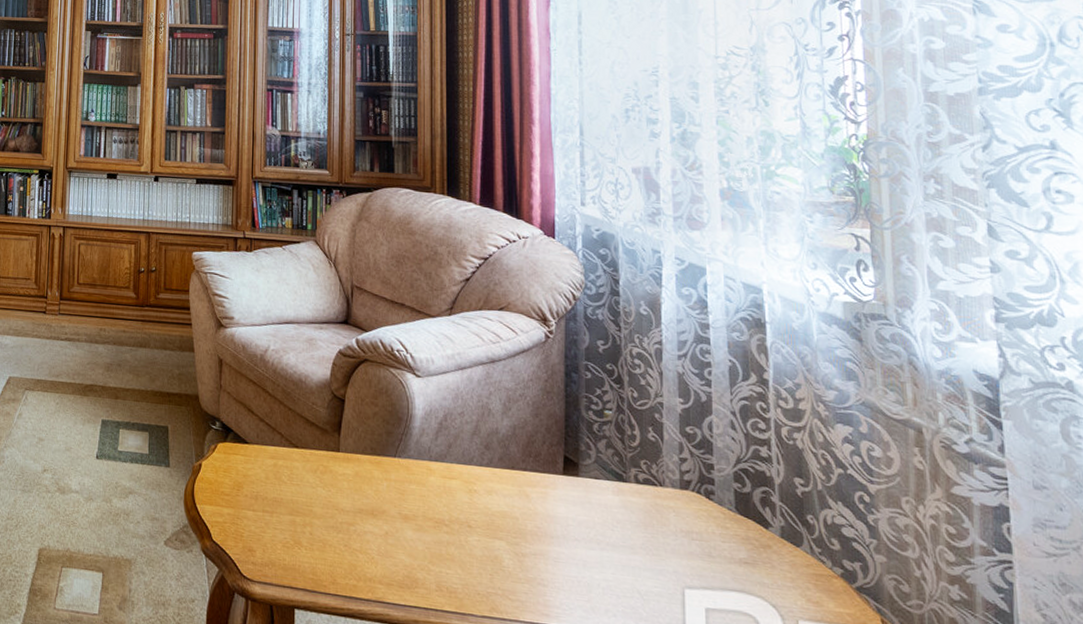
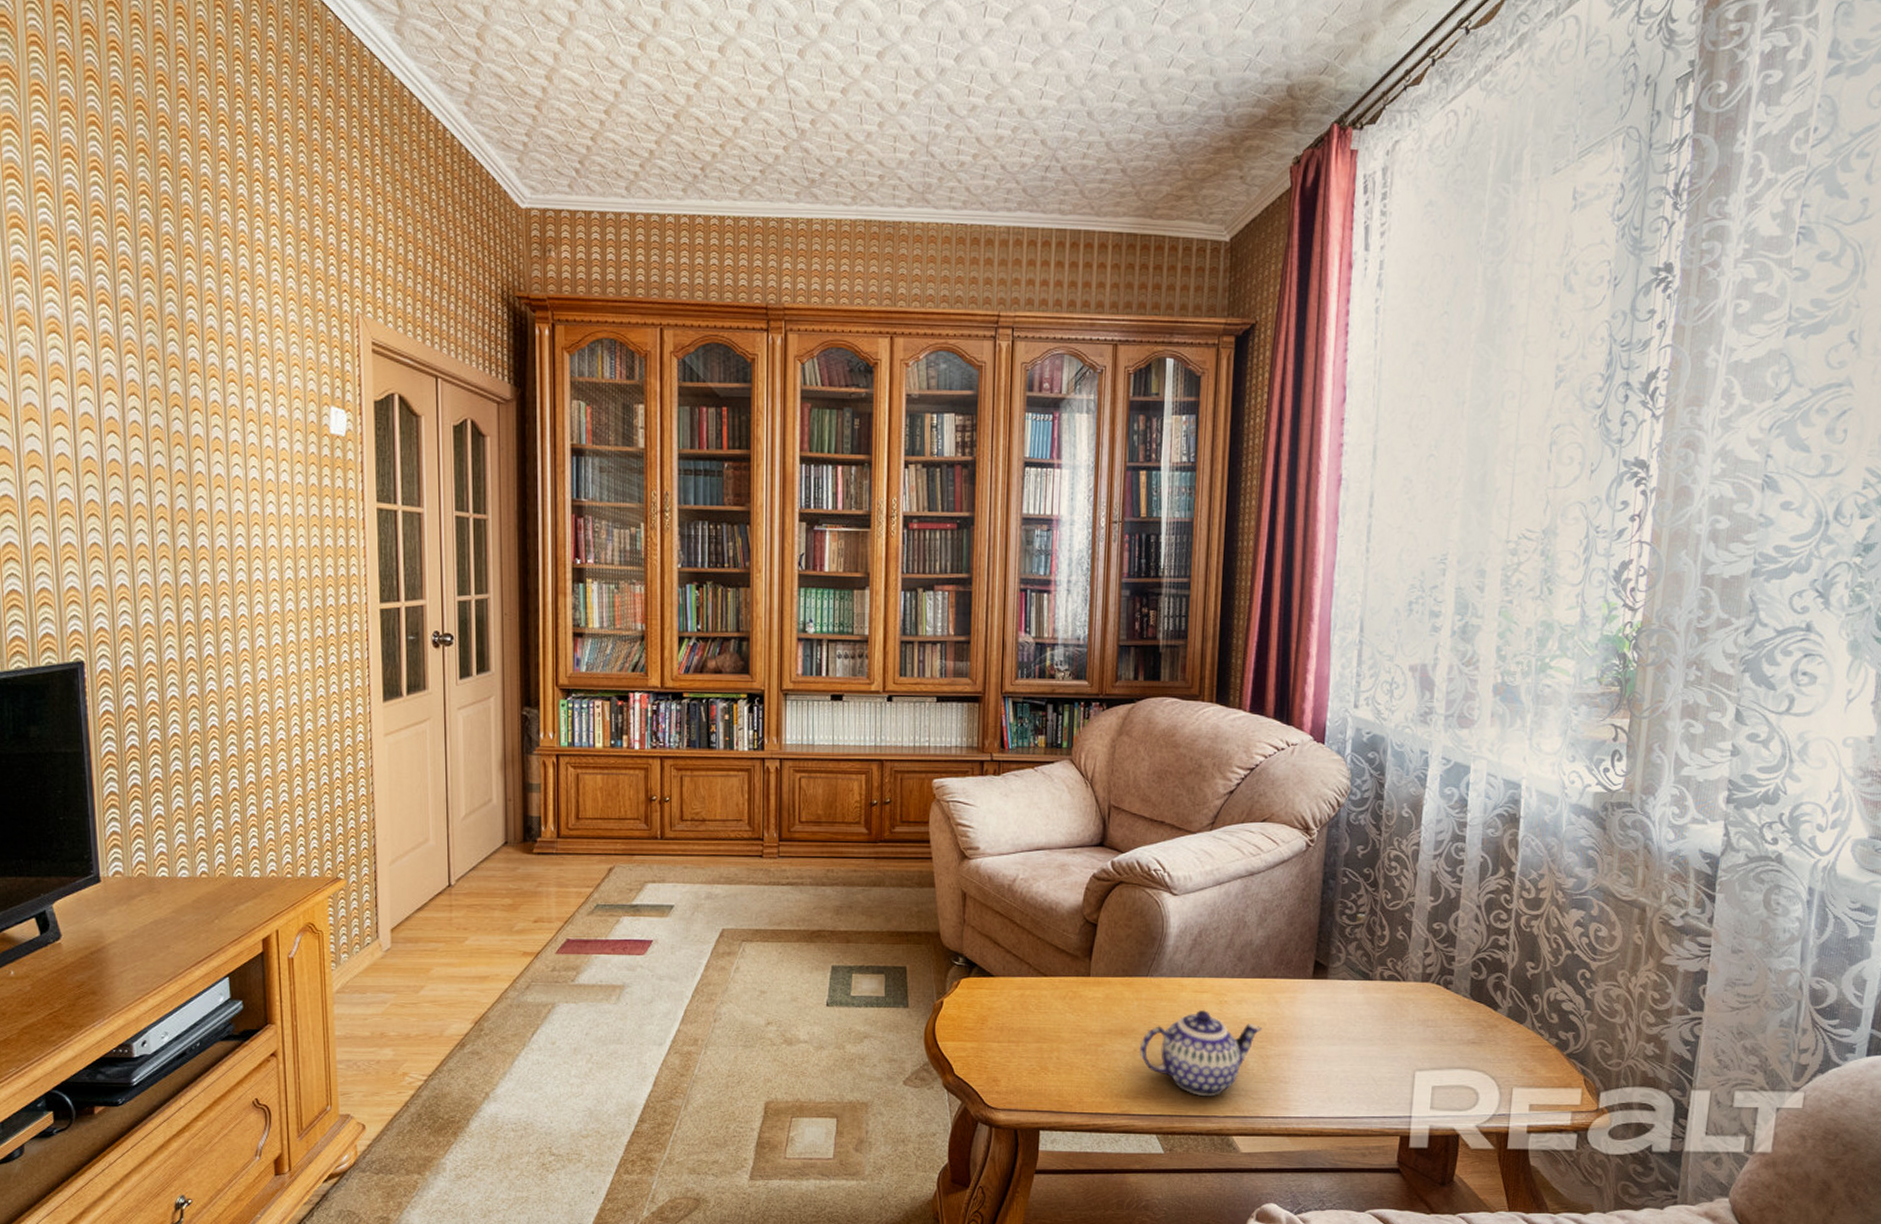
teapot: none [390,497,514,593] -> present [1139,1010,1262,1097]

